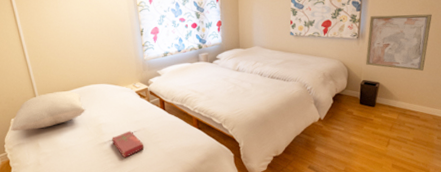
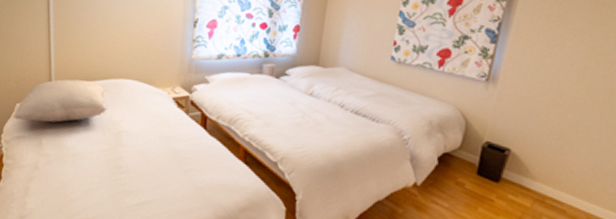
book: present [111,130,145,158] -> none [130,147,171,183]
wall art: present [366,14,432,72] -> none [494,53,603,146]

